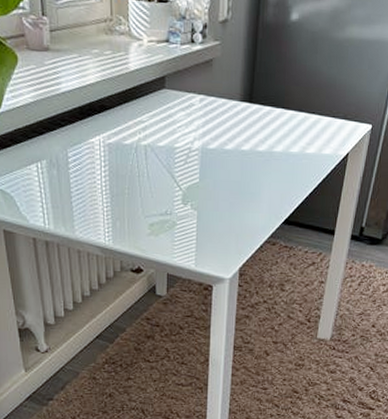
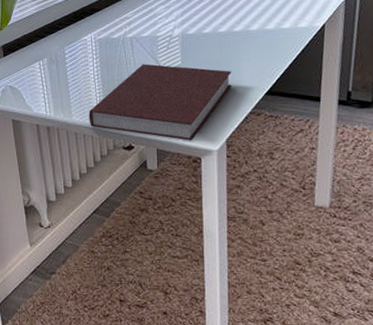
notebook: none [94,178,251,267] -> present [88,64,232,141]

